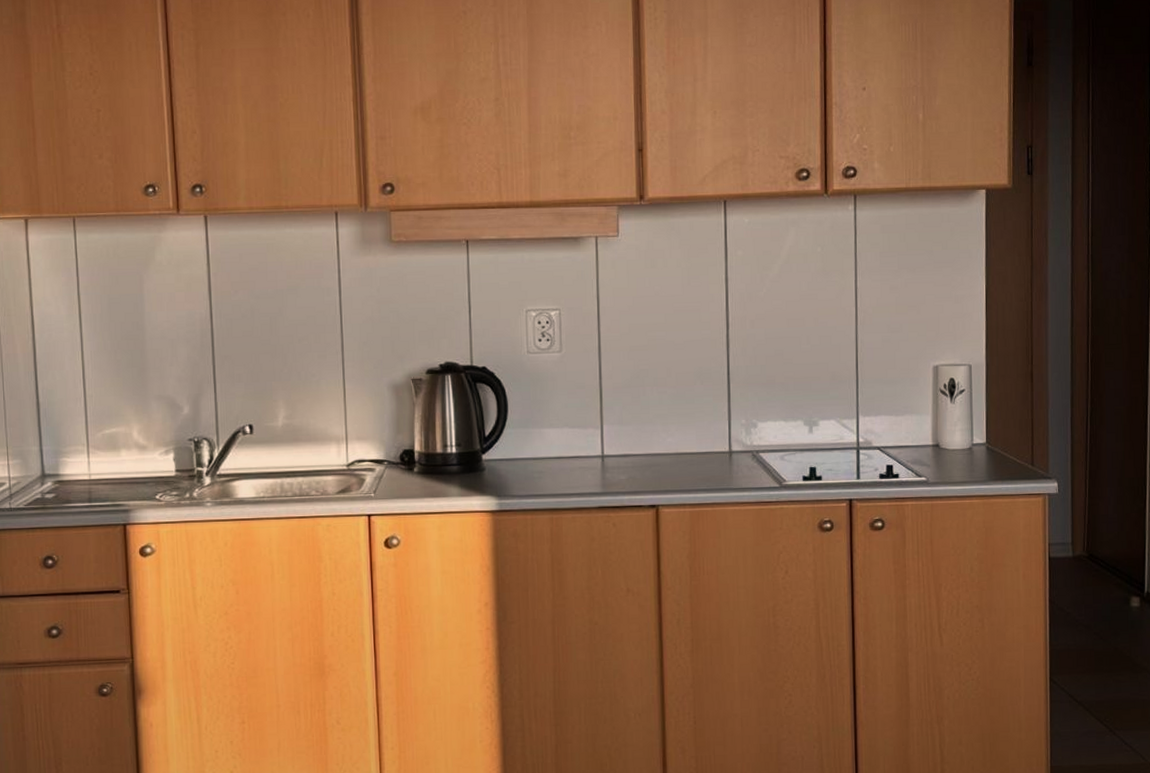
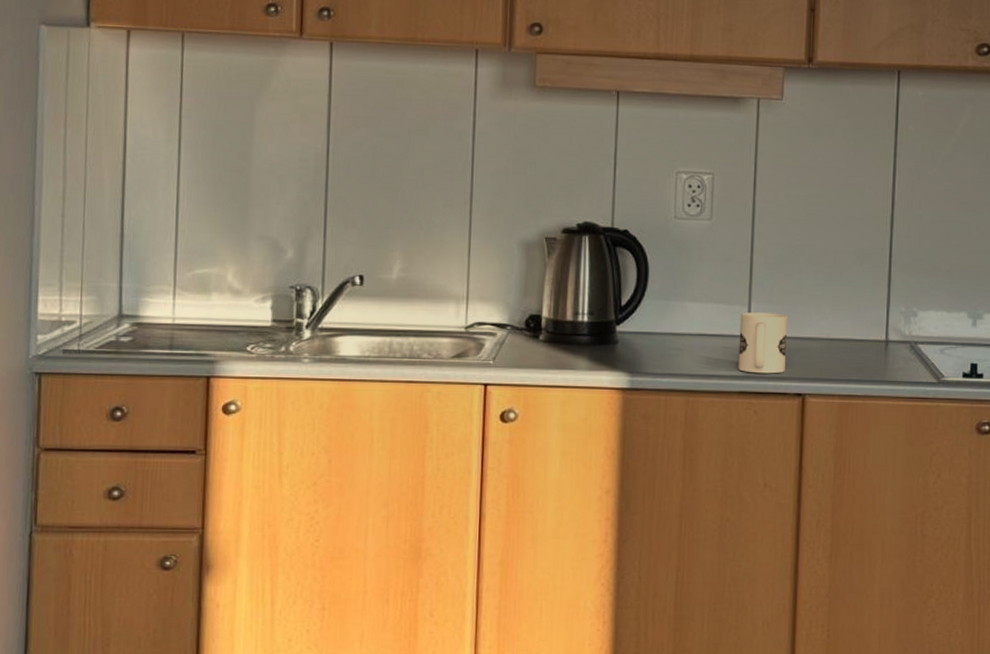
mug: none [594,433,639,490] -> present [738,312,788,374]

